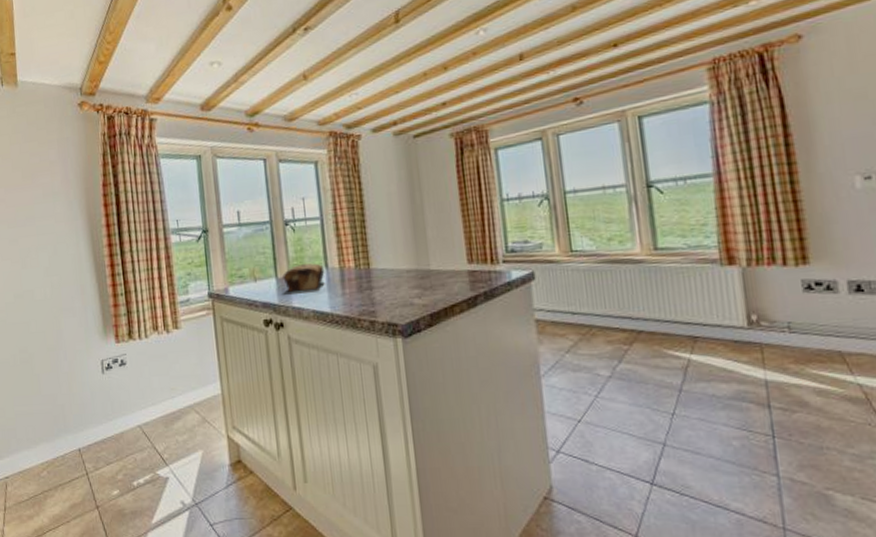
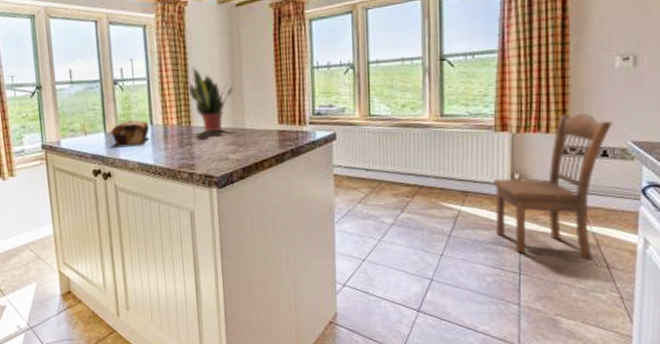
potted plant: none [365,203,415,275] -> present [188,66,233,133]
dining chair: none [726,242,864,420] -> present [494,113,612,261]

